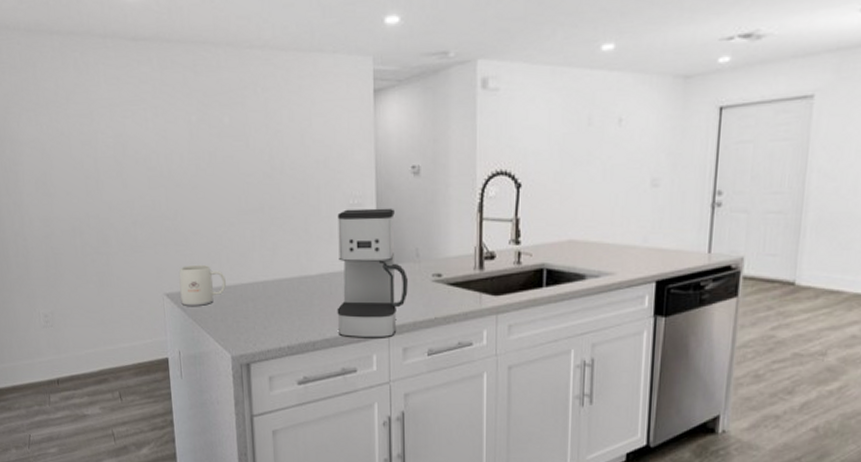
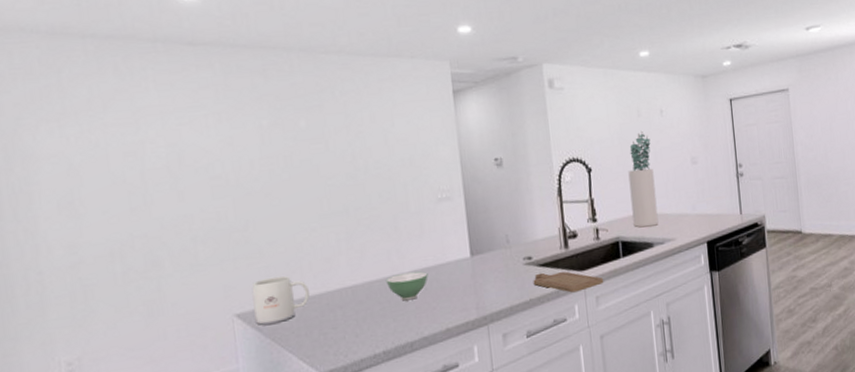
bowl: none [293,275,334,302] -> present [385,271,429,301]
coffee maker: present [337,208,408,340] -> none [426,199,502,333]
chopping board: none [440,292,520,317] -> present [533,271,604,293]
vase: none [564,142,600,256] -> present [628,130,659,228]

